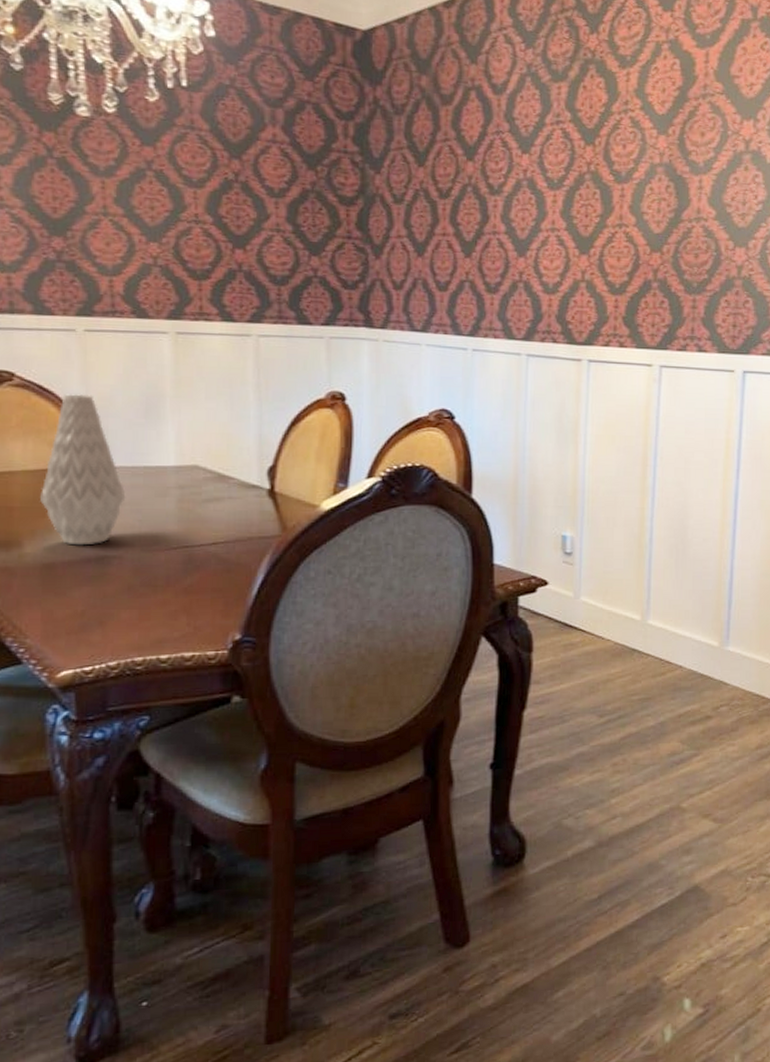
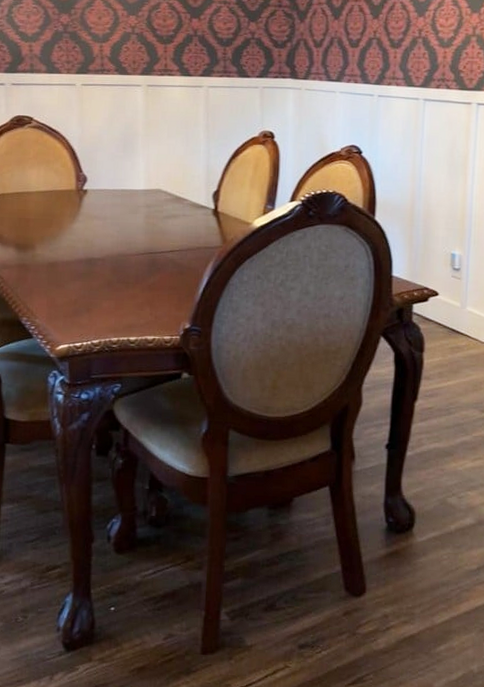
vase: present [40,394,126,546] -> none [48,133,108,250]

